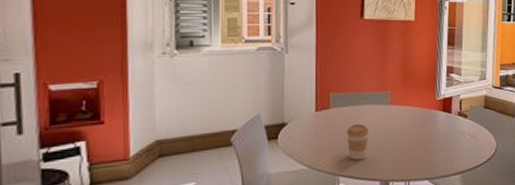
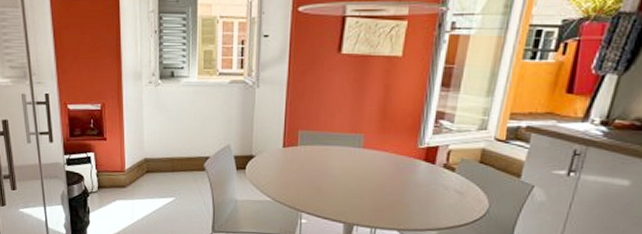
coffee cup: present [346,123,369,161] -> none [312,164,336,200]

